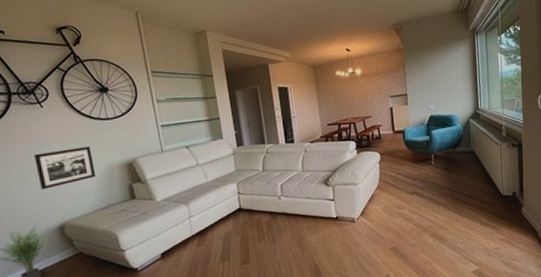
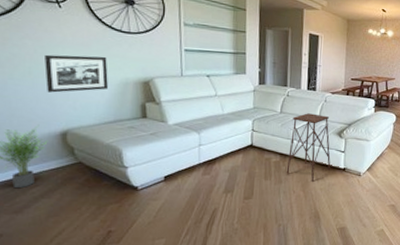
side table: none [275,166,323,236] -> present [286,113,331,182]

